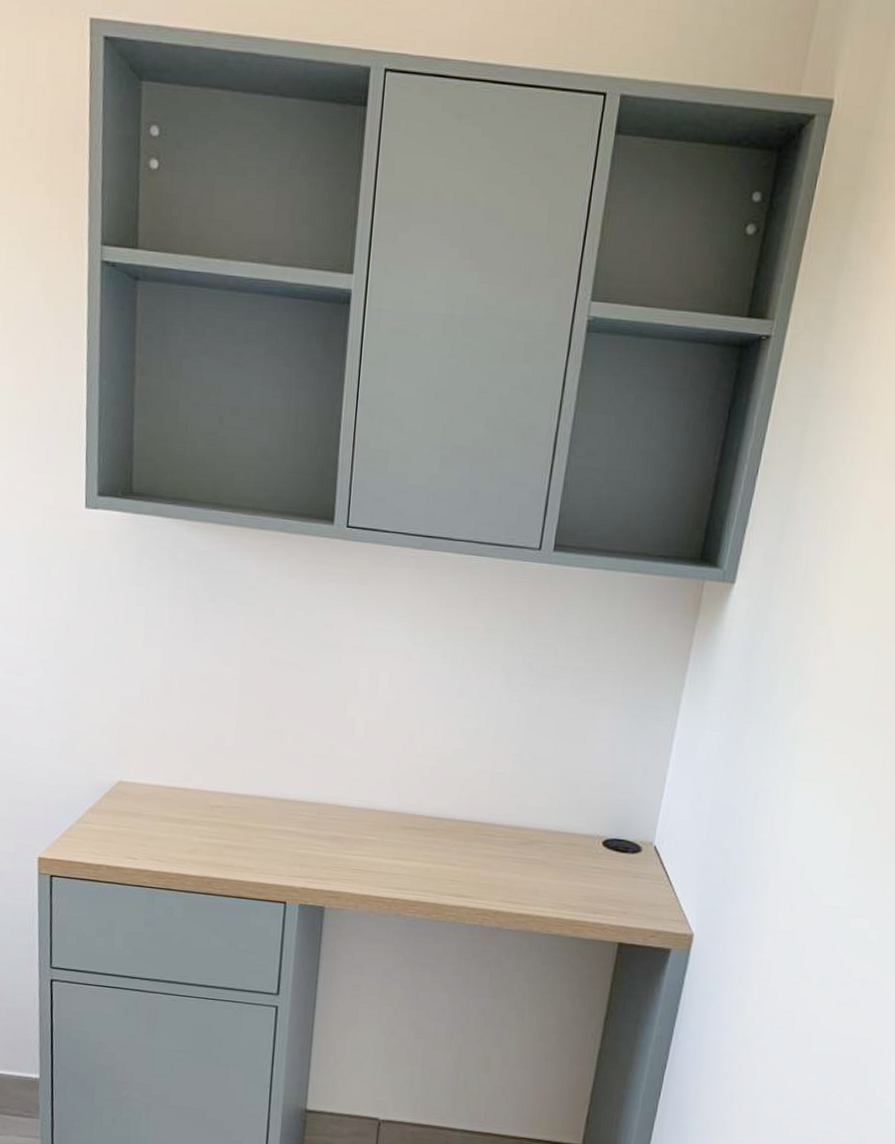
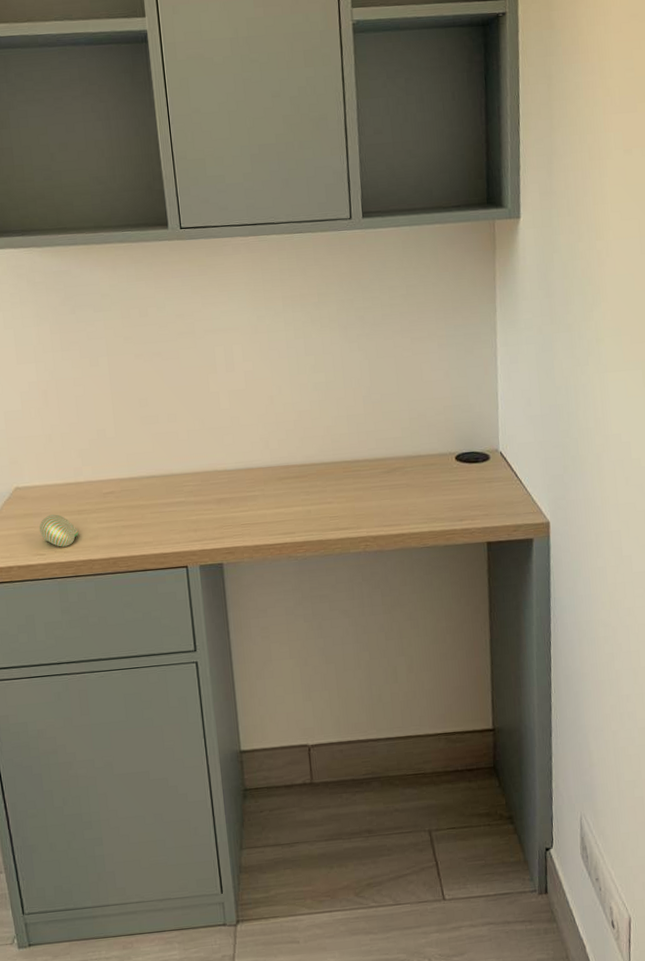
decorative egg: none [135,817,177,855] -> present [39,514,79,547]

